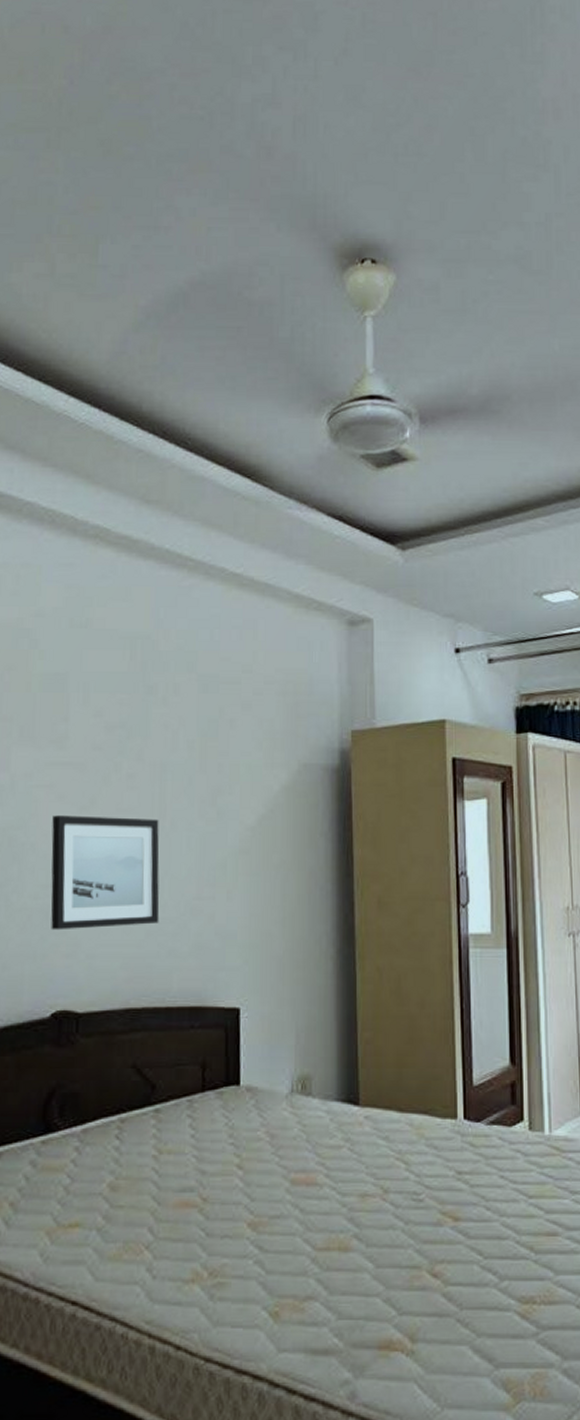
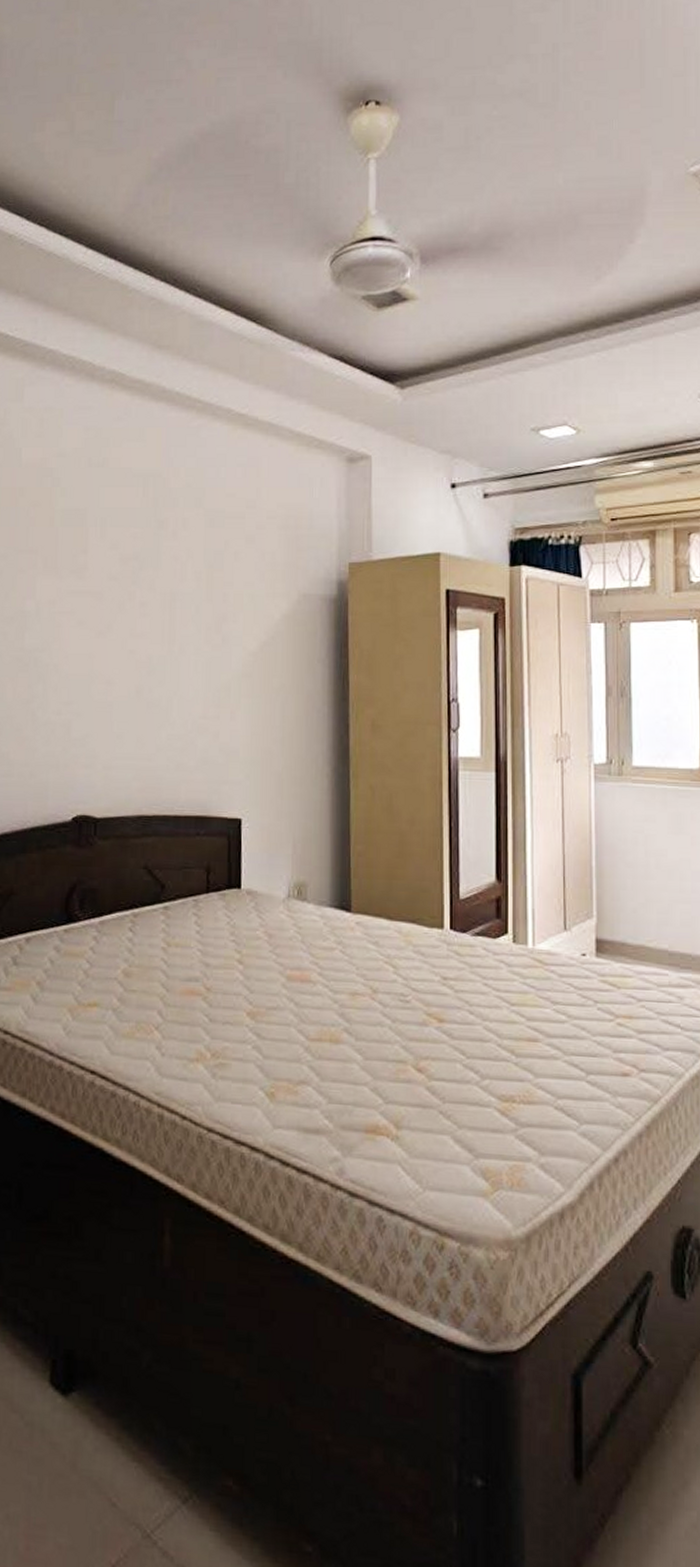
wall art: present [51,815,160,930] -> none [72,639,169,744]

